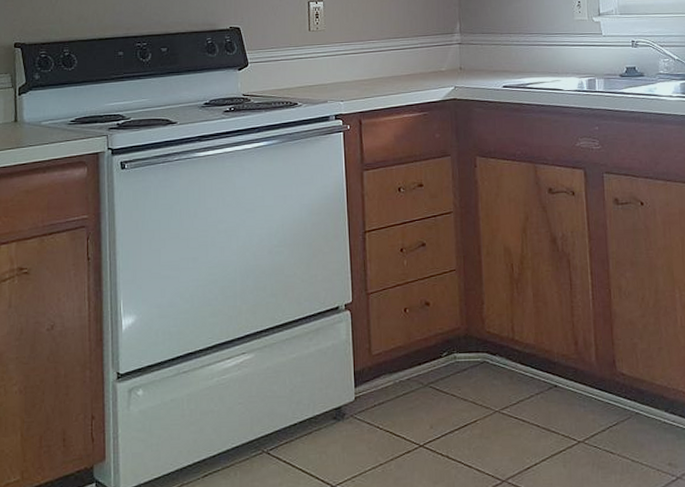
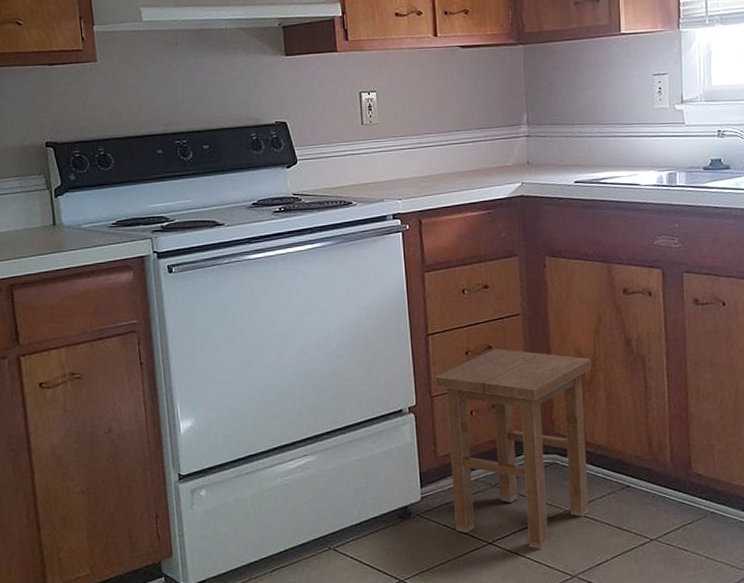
stool: none [371,246,519,453] -> present [435,348,591,550]

